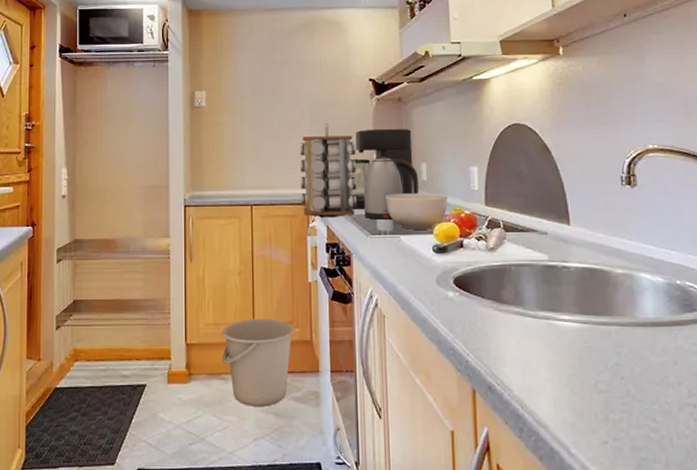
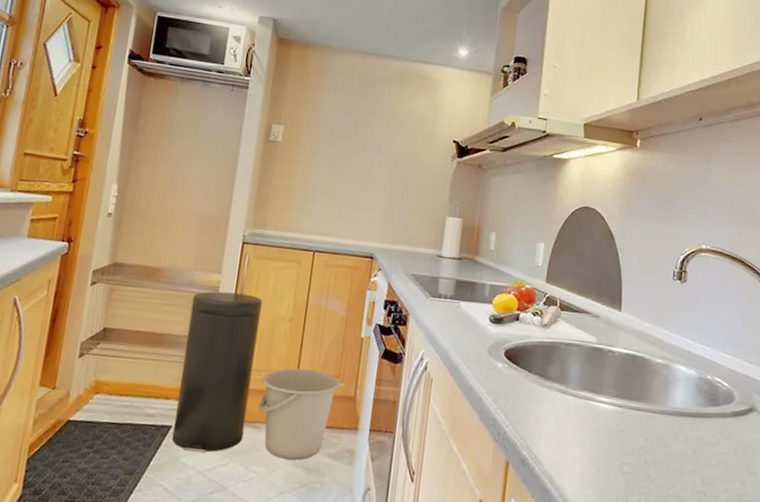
pedal bin: none [147,254,212,408] -> present [171,291,262,454]
spice rack: present [300,122,358,217] -> none [366,177,430,275]
coffee maker: present [350,128,413,210] -> none [416,190,487,271]
kettle: present [362,156,419,220] -> none [428,220,487,284]
bowl: present [385,193,448,230] -> none [450,258,512,299]

